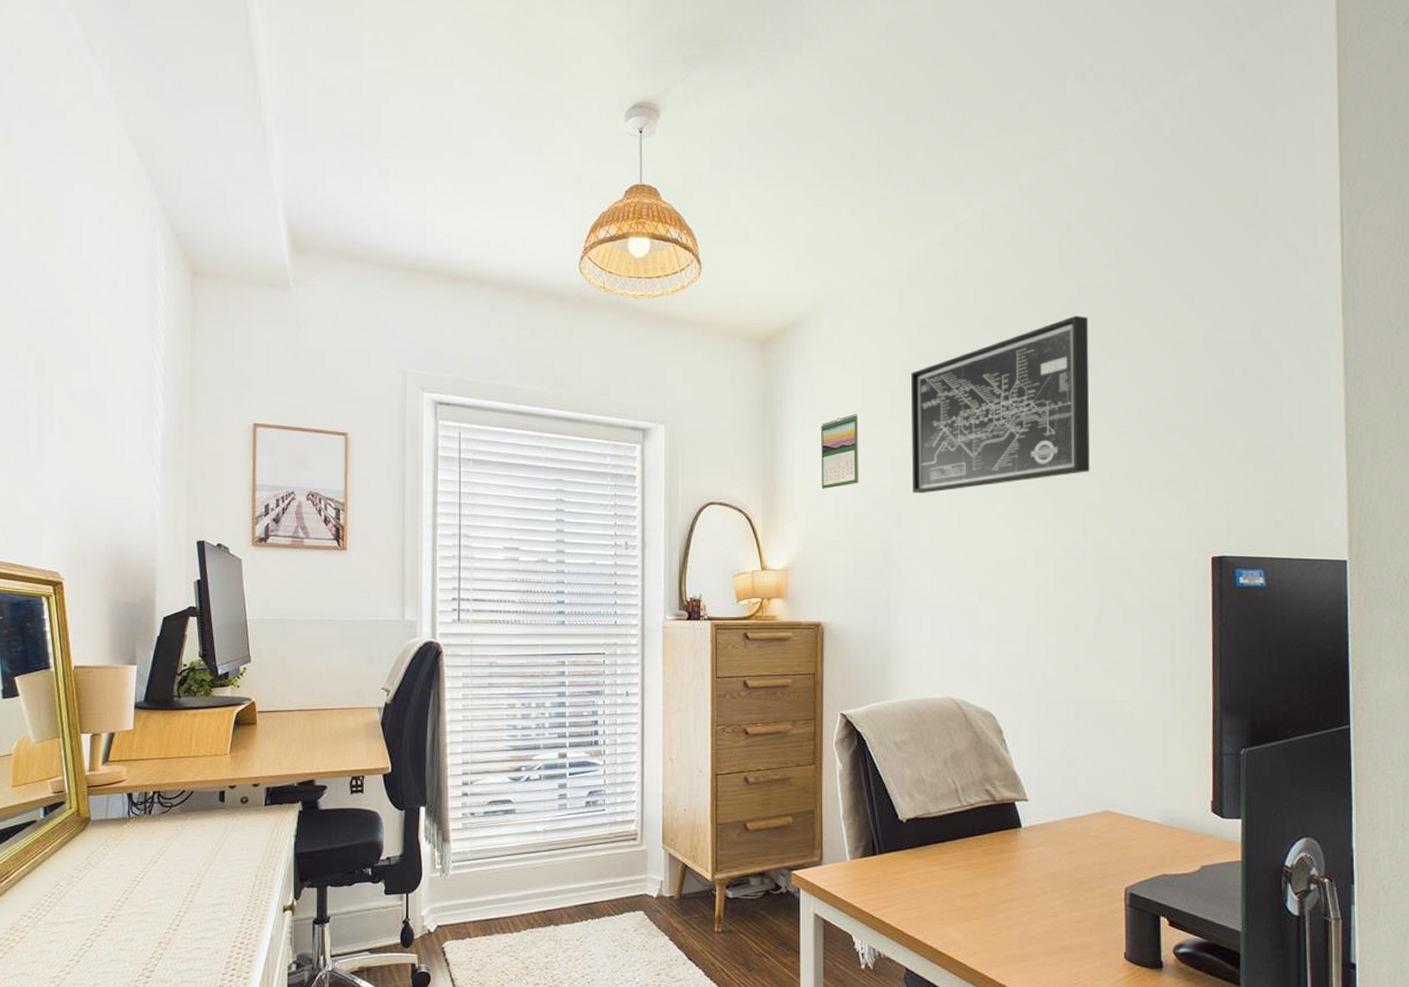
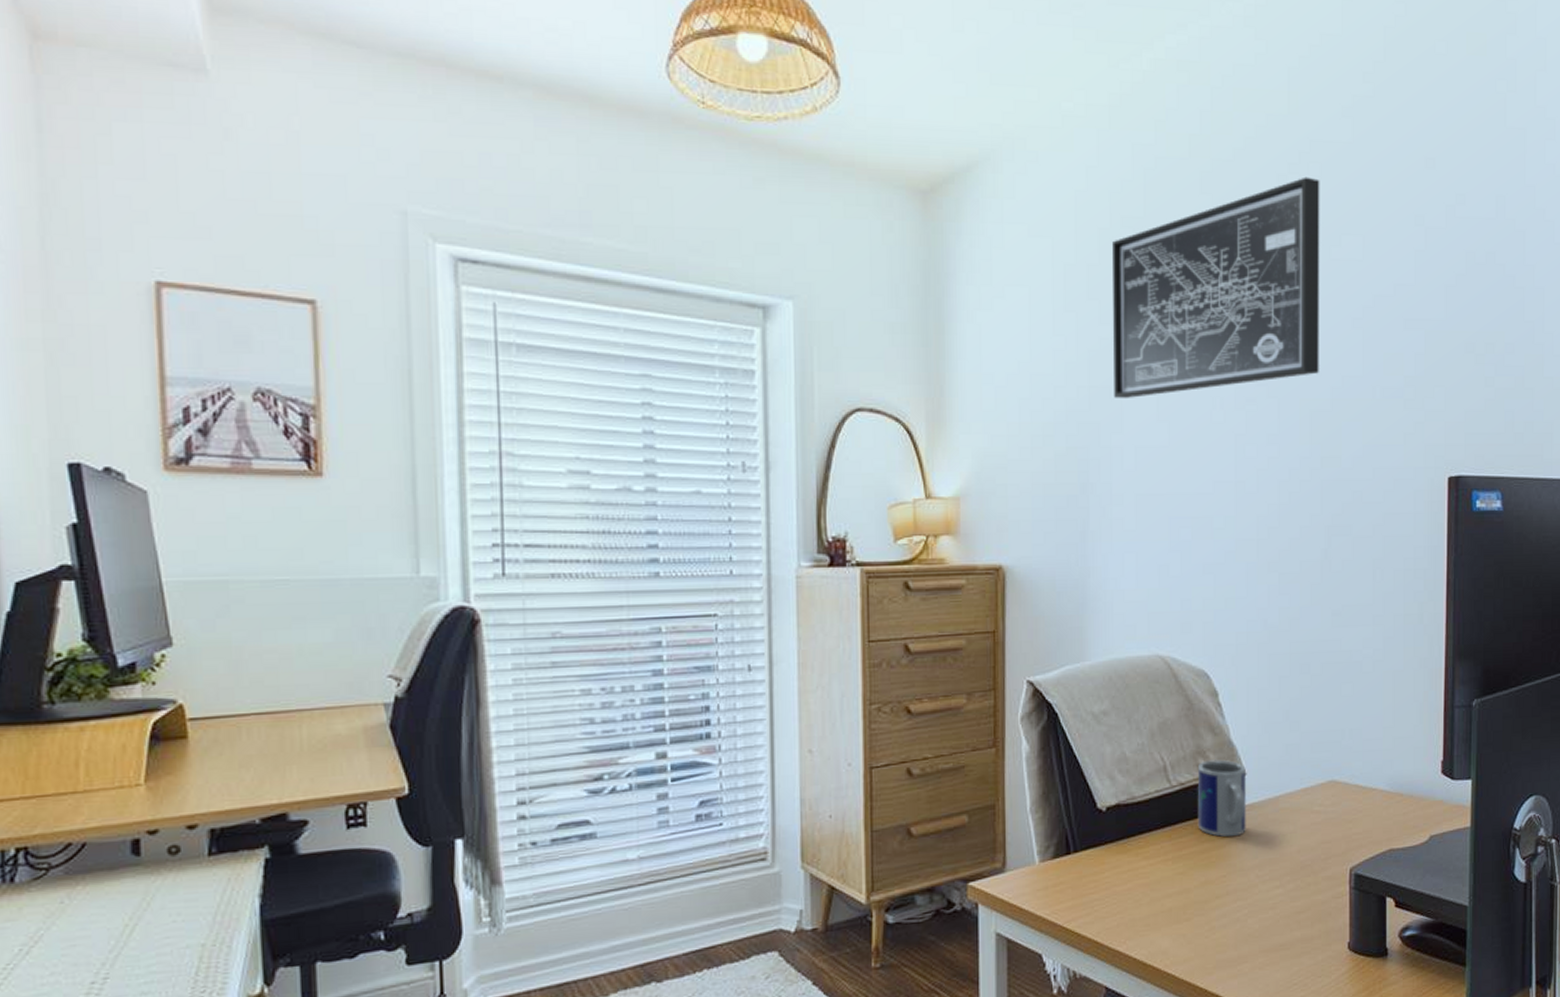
calendar: present [821,414,859,489] -> none [1000,293,1049,391]
mug: none [985,786,1029,852] -> present [1197,759,1246,837]

